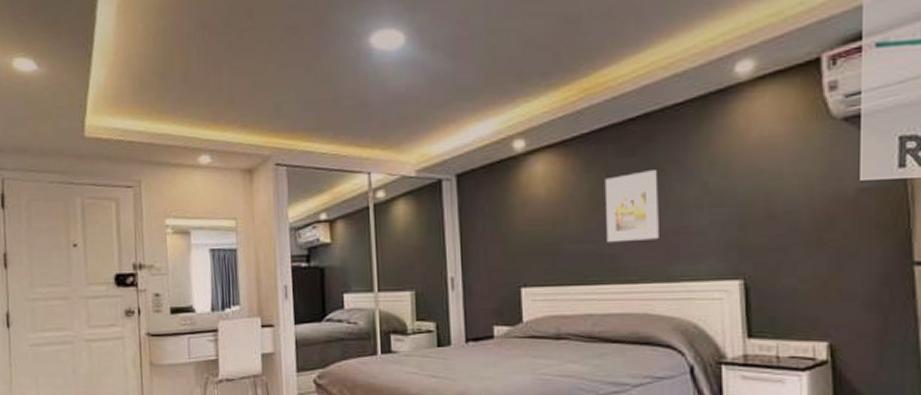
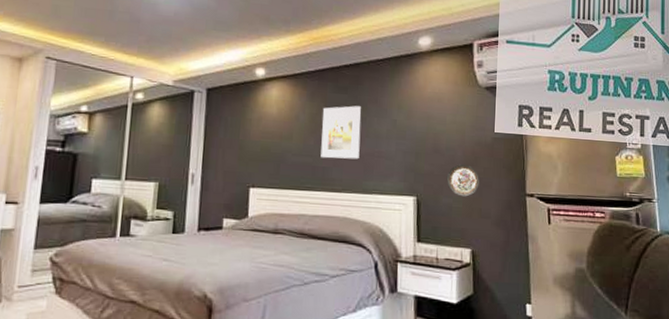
decorative plate: none [786,230,838,274] -> present [446,164,479,197]

